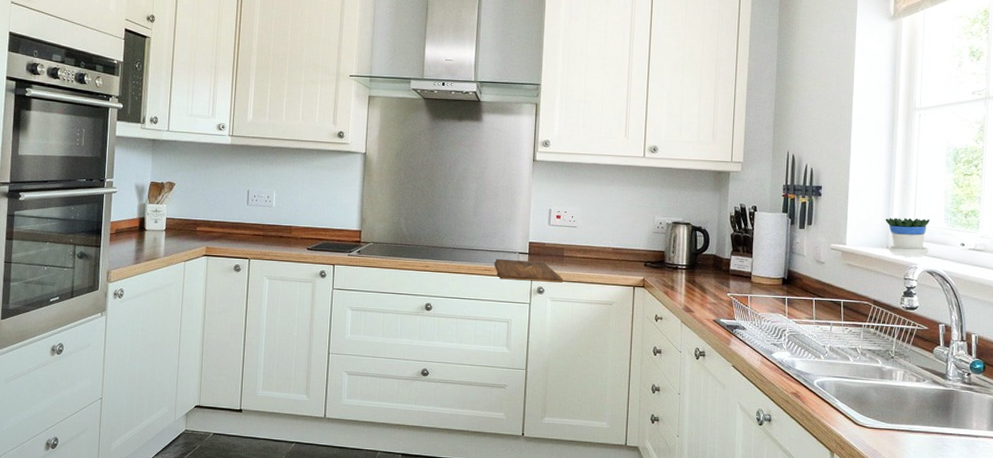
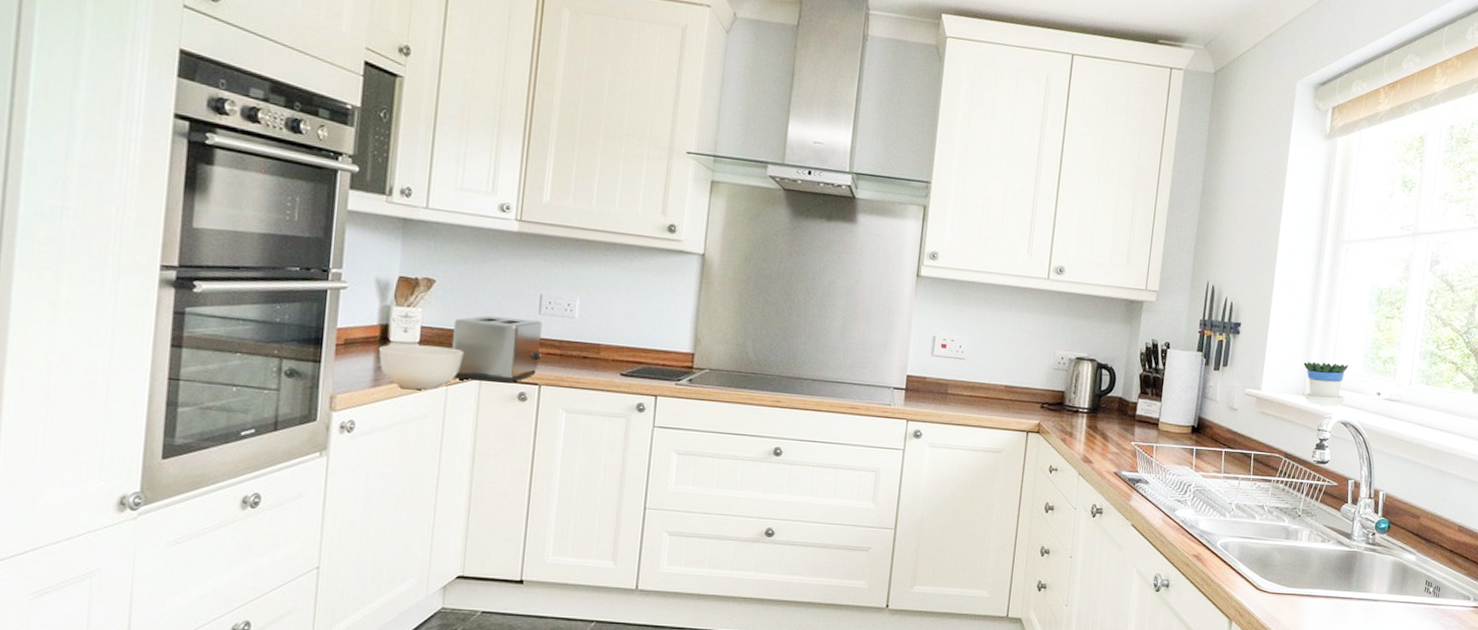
bowl: none [138,231,196,266] -> present [378,344,465,391]
toaster: none [187,208,250,258] -> present [451,315,543,383]
cutting board: present [495,259,563,283] -> none [863,395,945,426]

